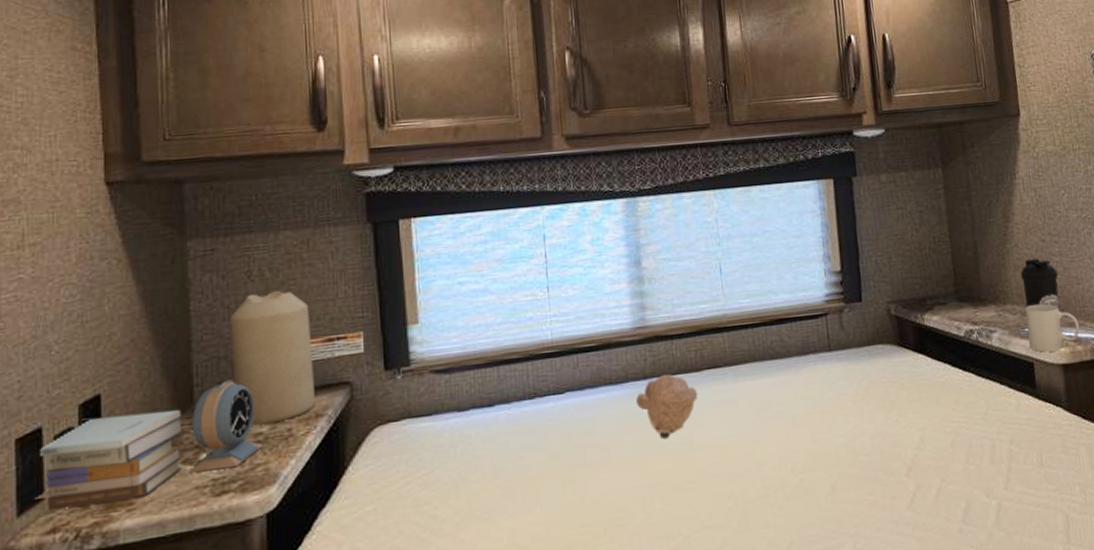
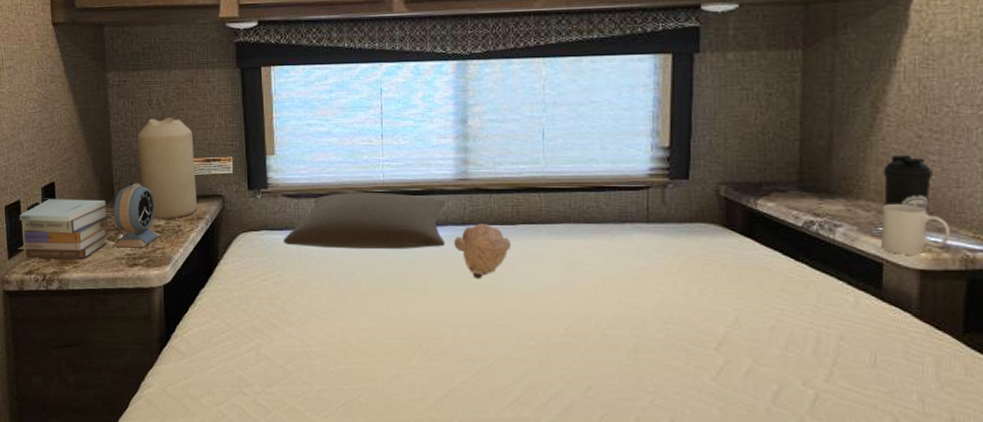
pillow: none [432,351,626,434] -> present [284,193,447,250]

